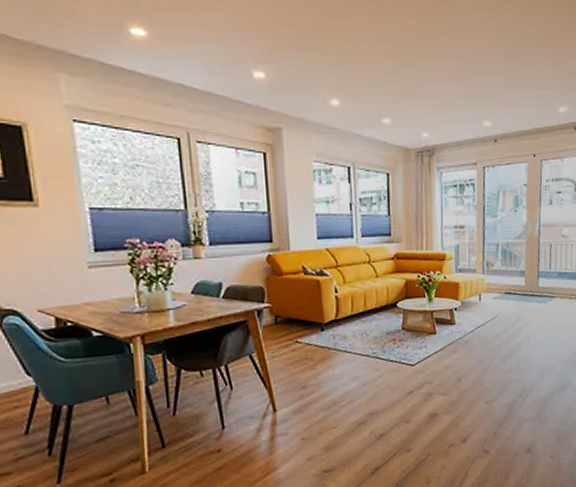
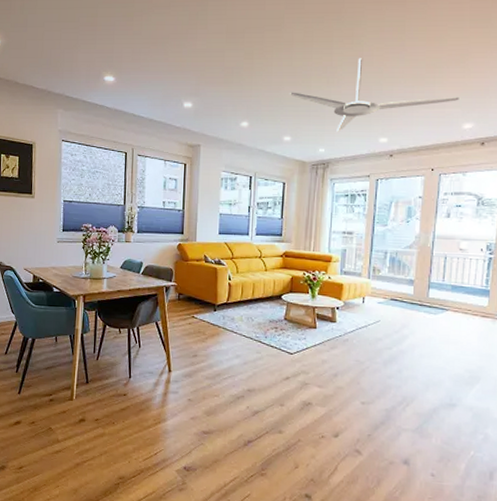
ceiling fan: none [385,28,554,114] -> present [290,58,459,132]

